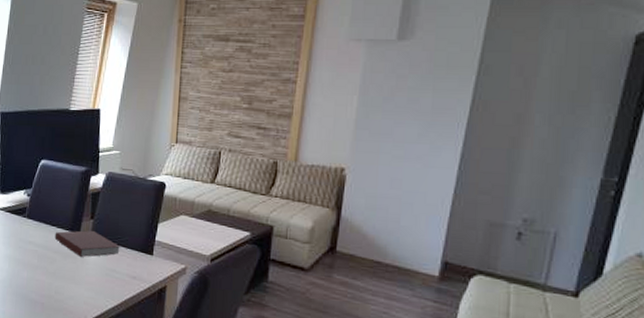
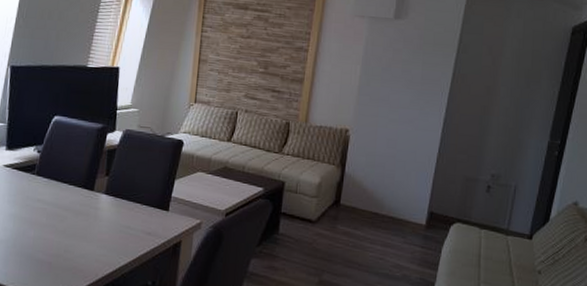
notebook: present [54,230,120,257] -> none [66,187,136,214]

